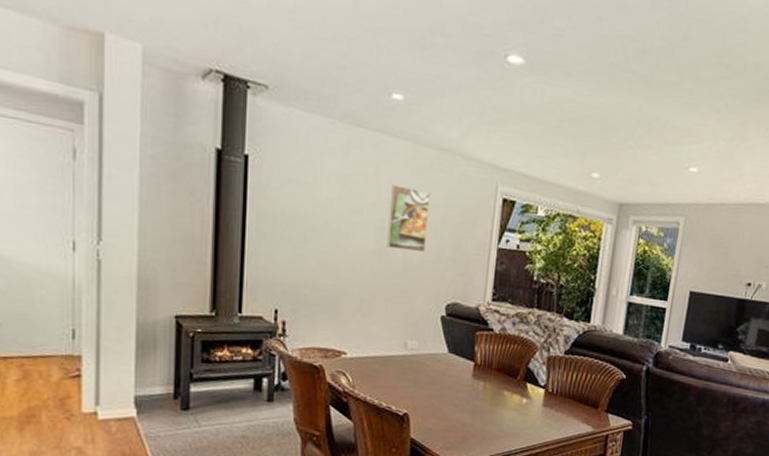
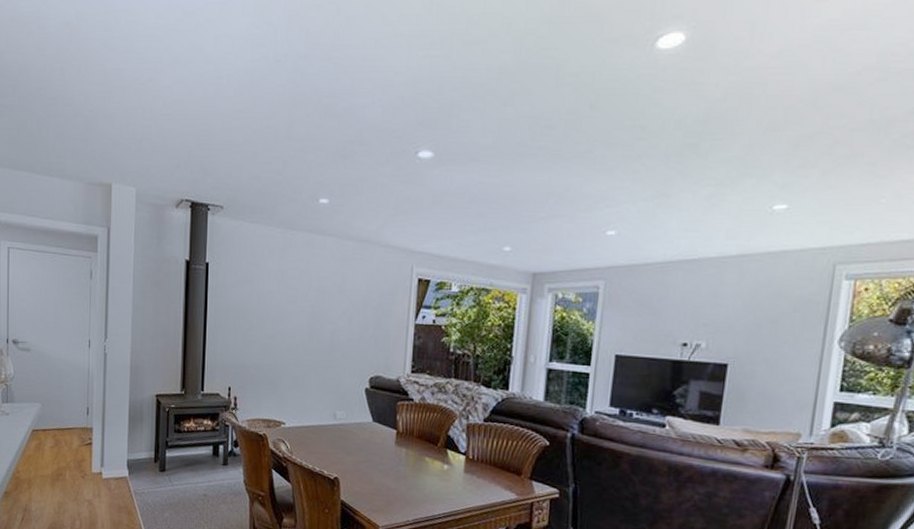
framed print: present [386,184,431,253] -> none [317,275,354,333]

